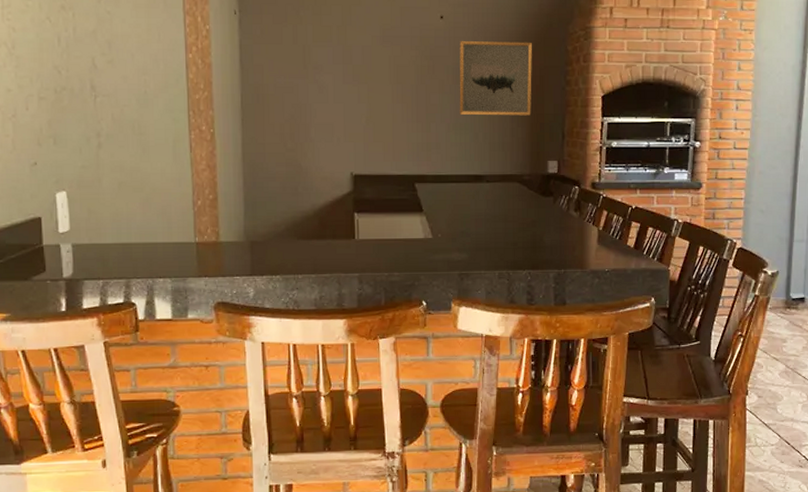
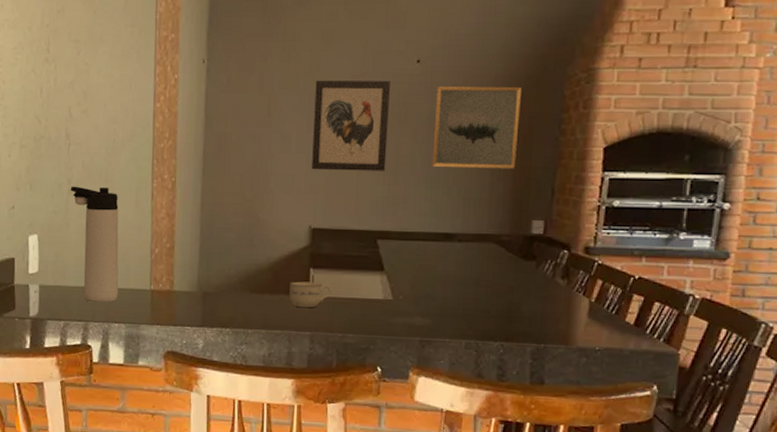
thermos bottle: none [100,139,161,258] -> present [70,186,119,302]
cup: none [336,226,376,251] -> present [289,281,332,308]
wall art: none [348,33,419,119] -> present [312,80,390,171]

